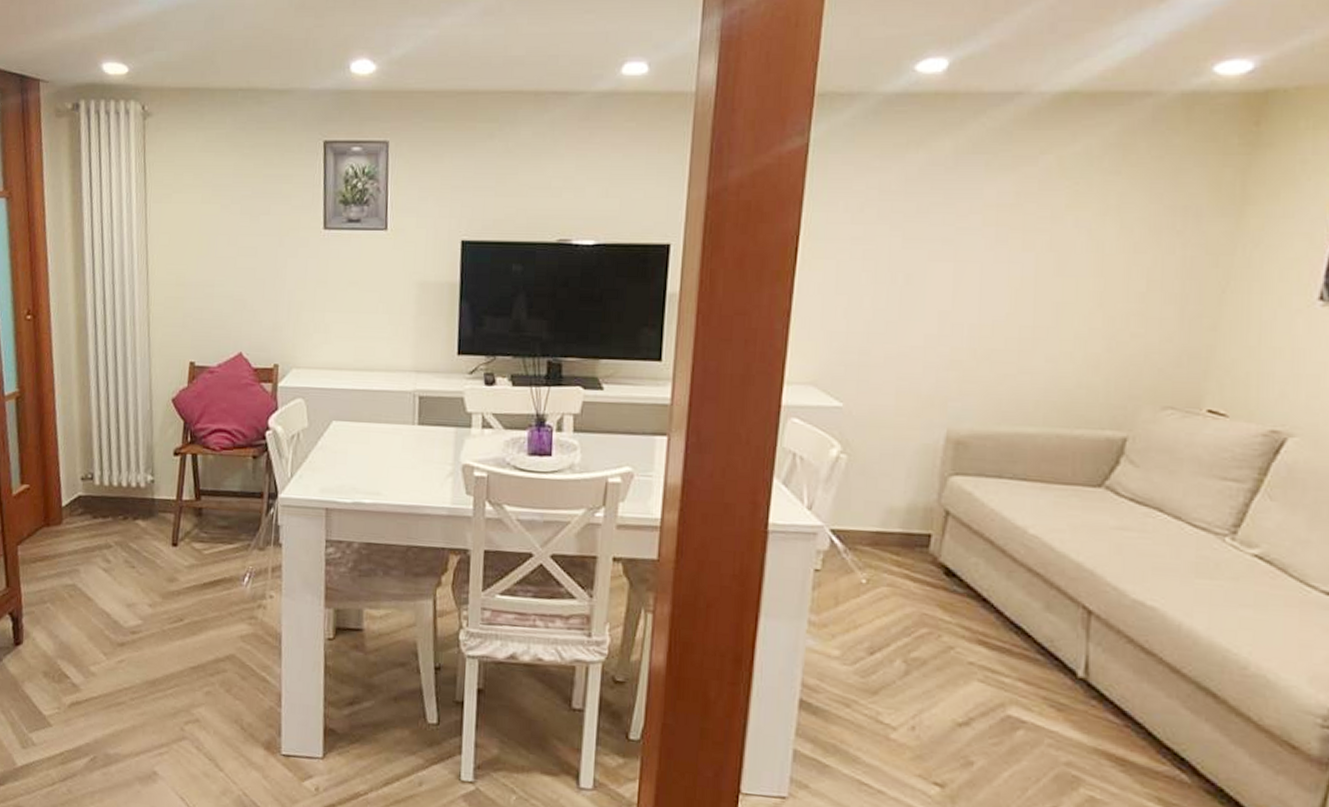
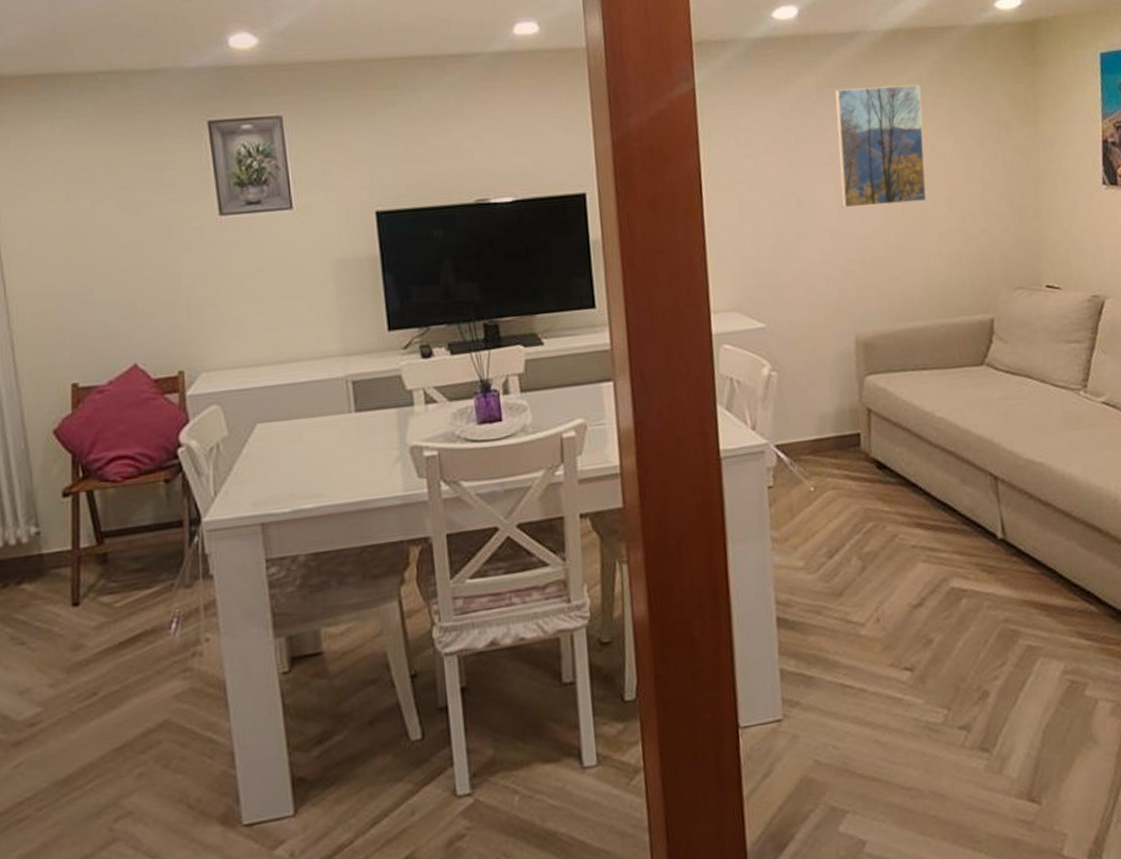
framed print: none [959,158,1089,294] -> present [835,84,927,209]

